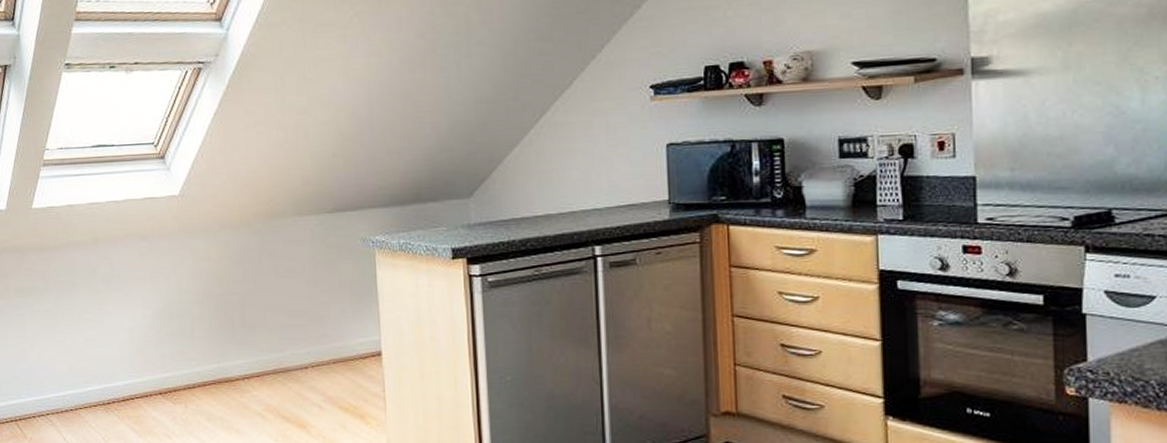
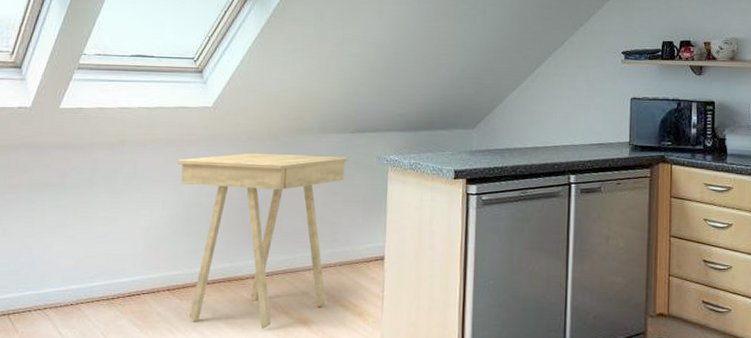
side table: none [152,241,330,433] -> present [177,152,349,329]

